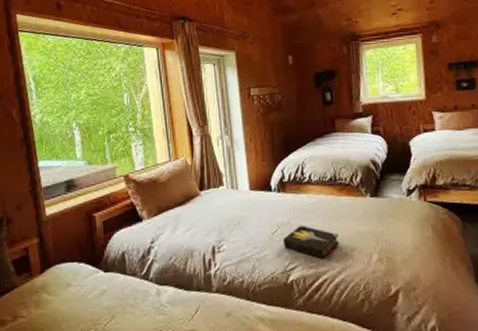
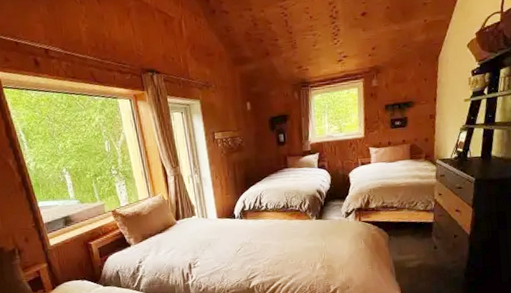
hardback book: present [283,225,340,259] -> none [246,243,291,269]

